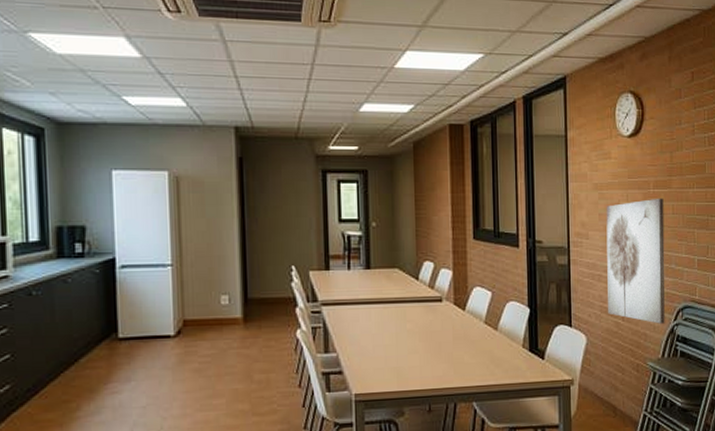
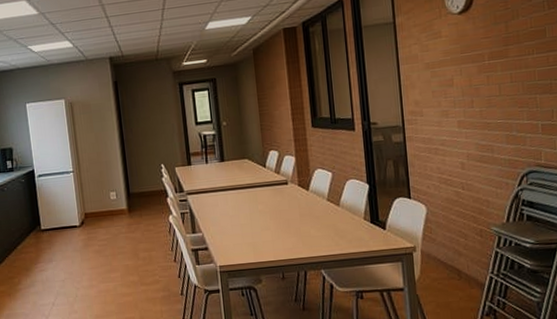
wall art: present [606,198,665,324] -> none [439,68,508,190]

